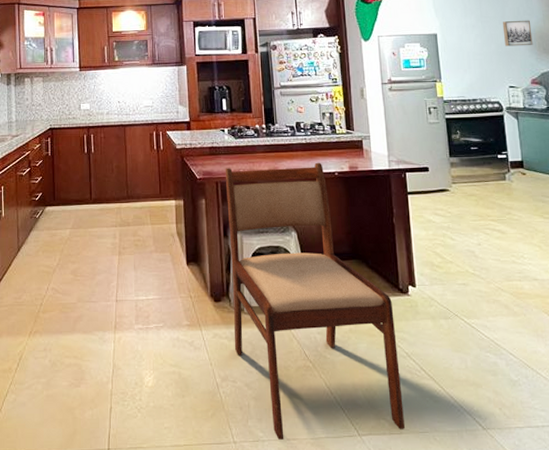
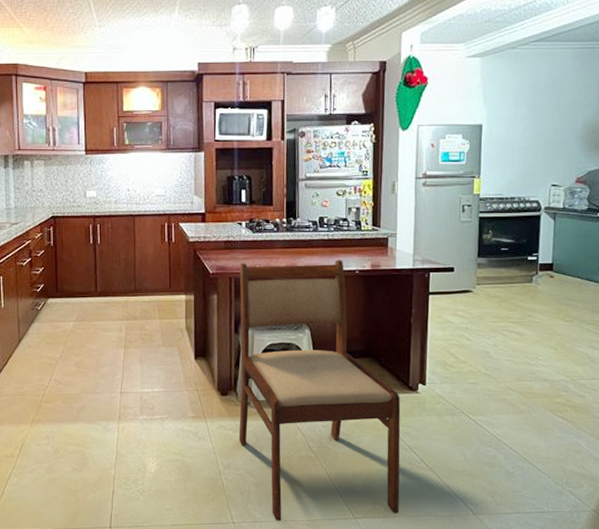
wall art: present [502,20,533,47] -> none [554,112,586,141]

